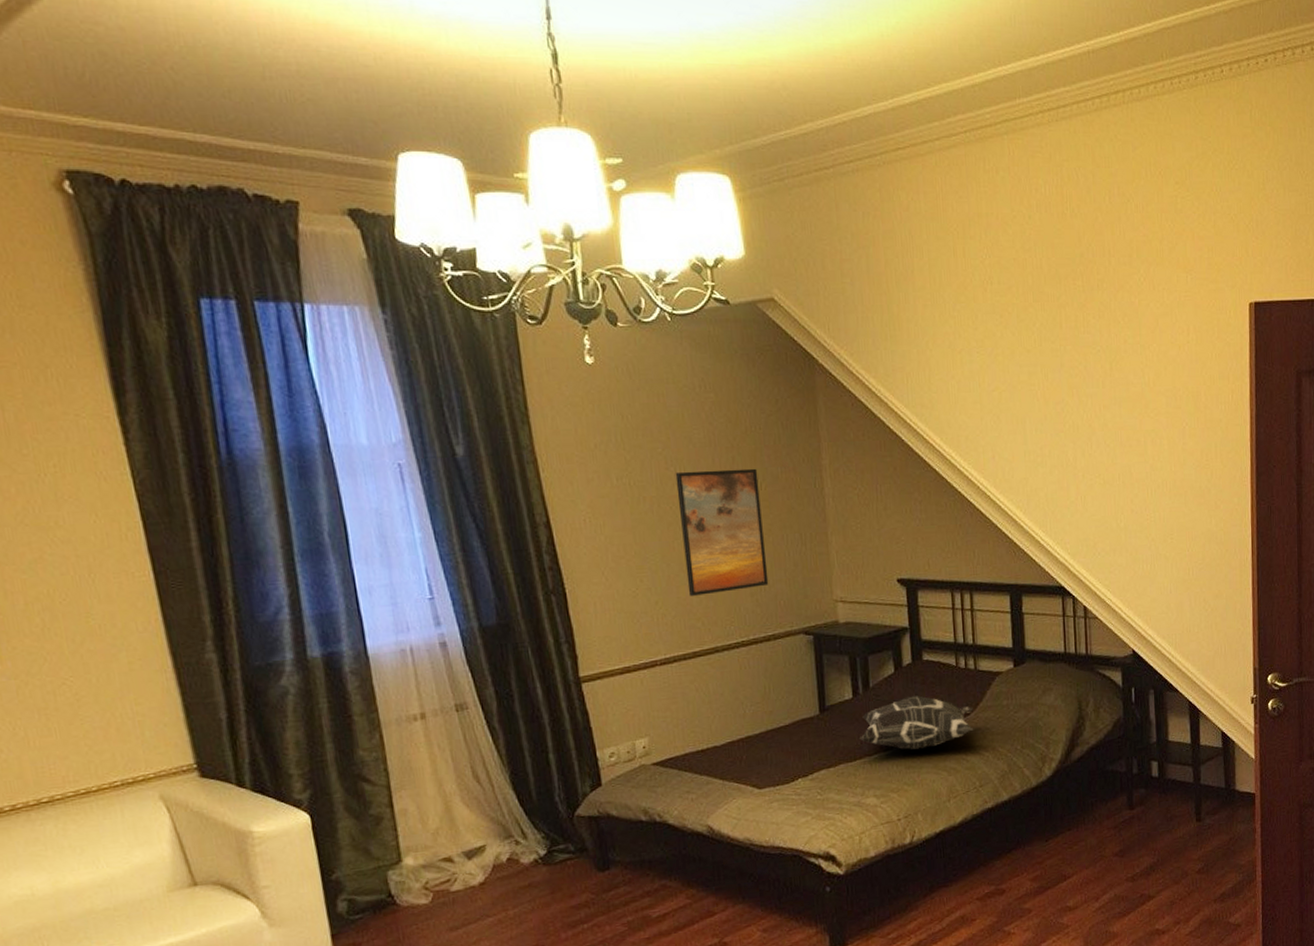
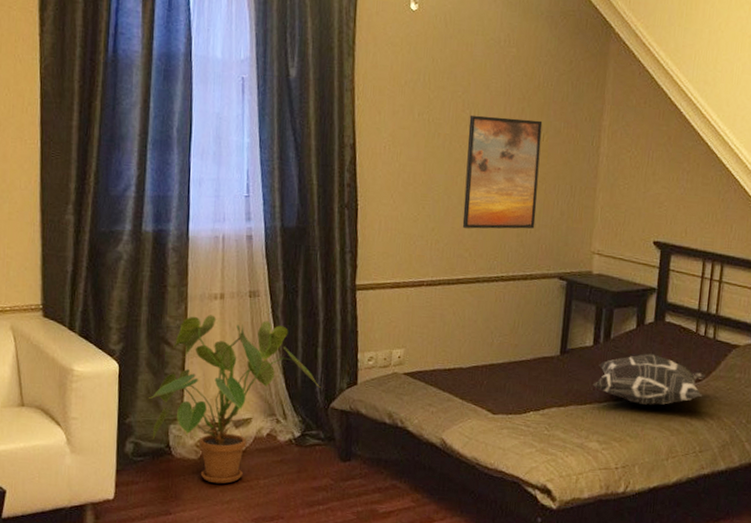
house plant: none [355,734,560,926] -> present [149,315,320,484]

